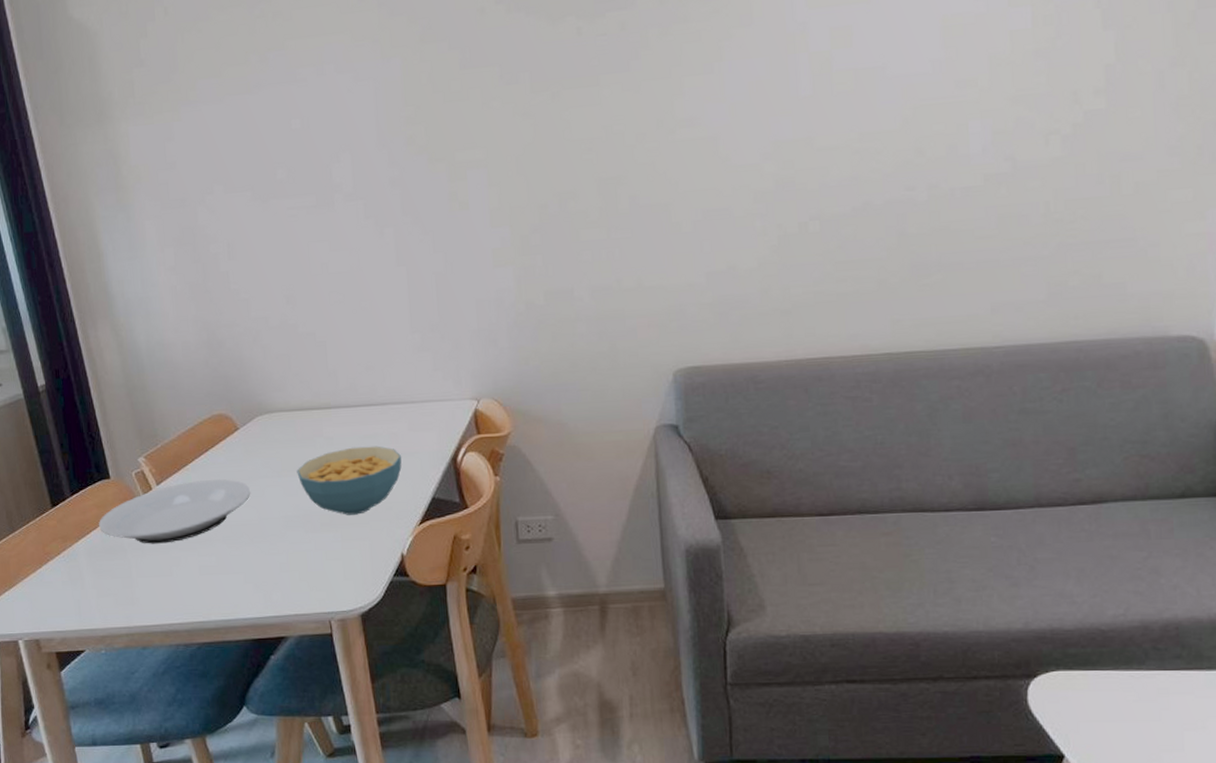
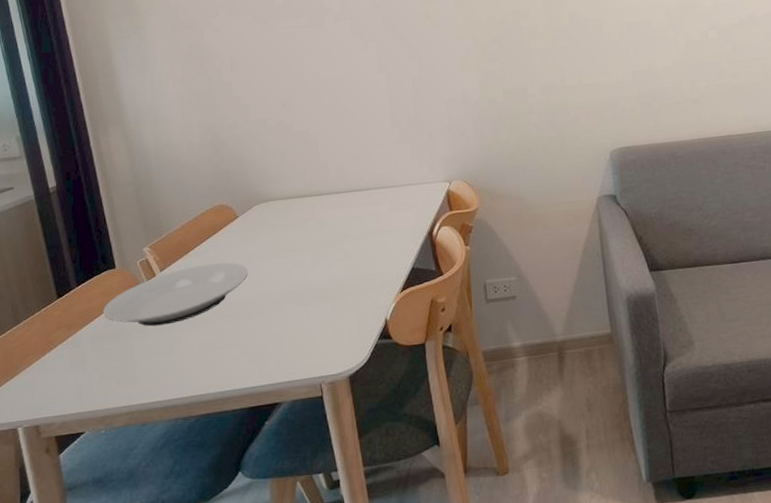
cereal bowl: present [297,445,402,515] -> none [291,225,385,288]

